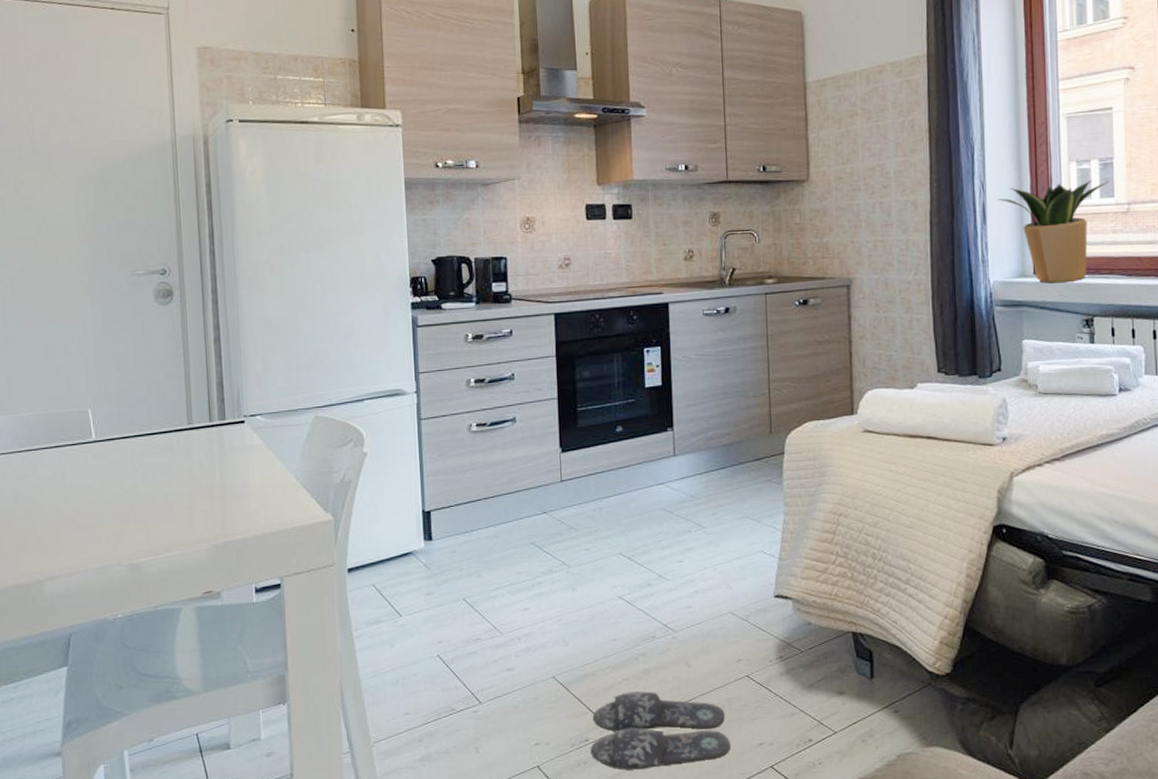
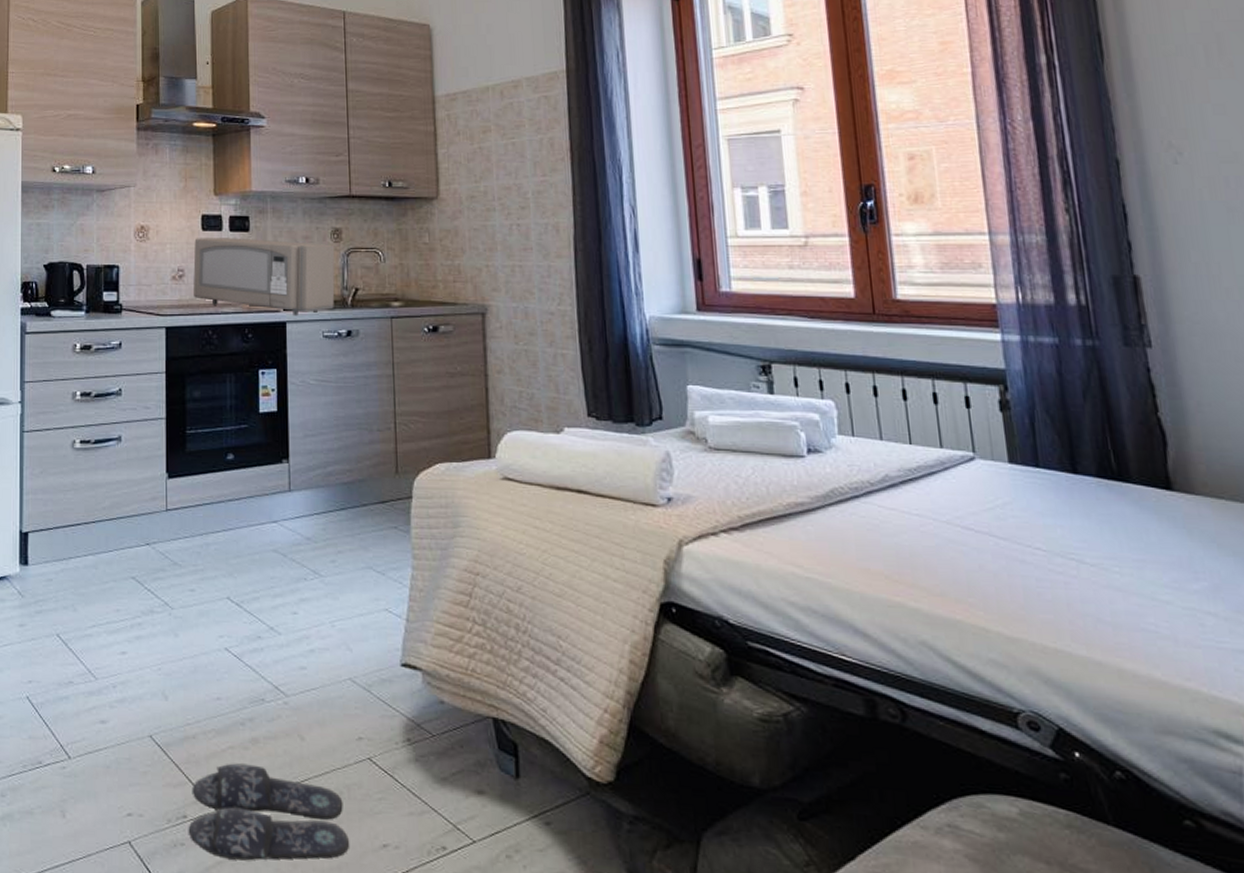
microwave: none [579,225,714,297] -> present [193,238,335,316]
potted plant: present [997,180,1110,284] -> none [650,209,782,323]

